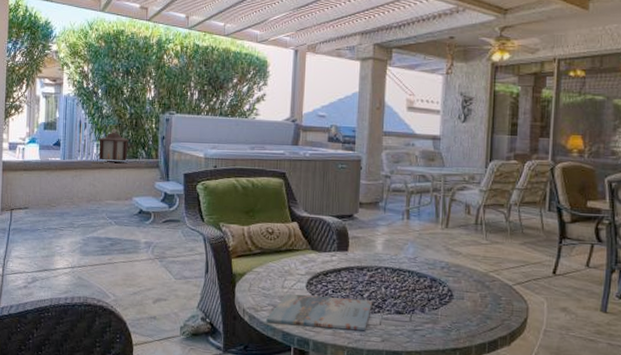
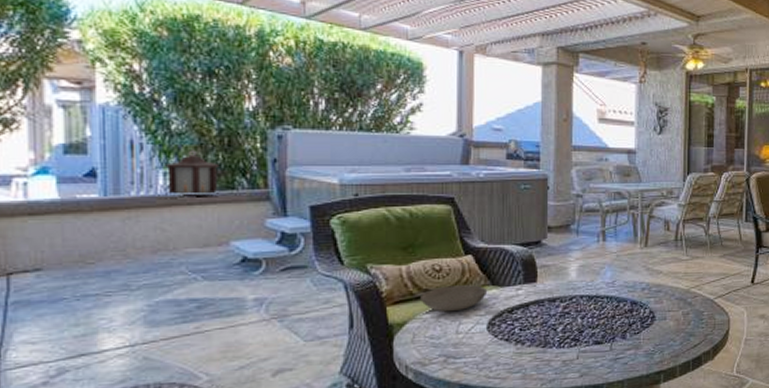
bowl: none [257,246,308,269] -> present [421,285,488,312]
magazine: present [266,293,373,331] -> none [437,334,568,376]

